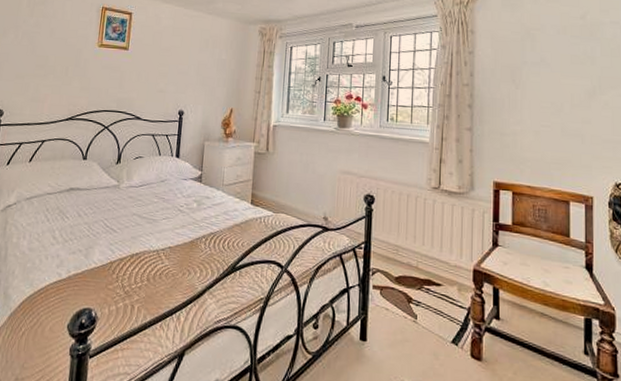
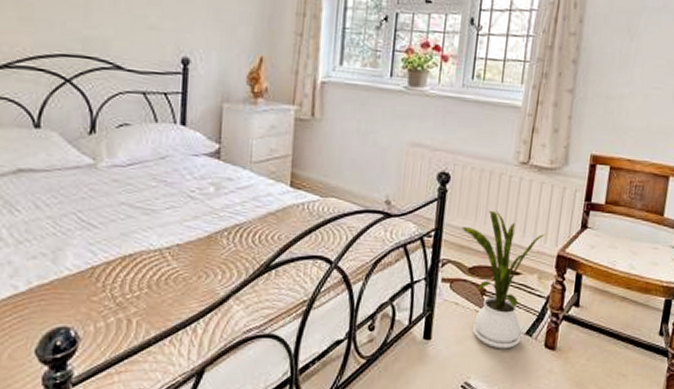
house plant: none [387,227,460,356] -> present [462,210,544,349]

